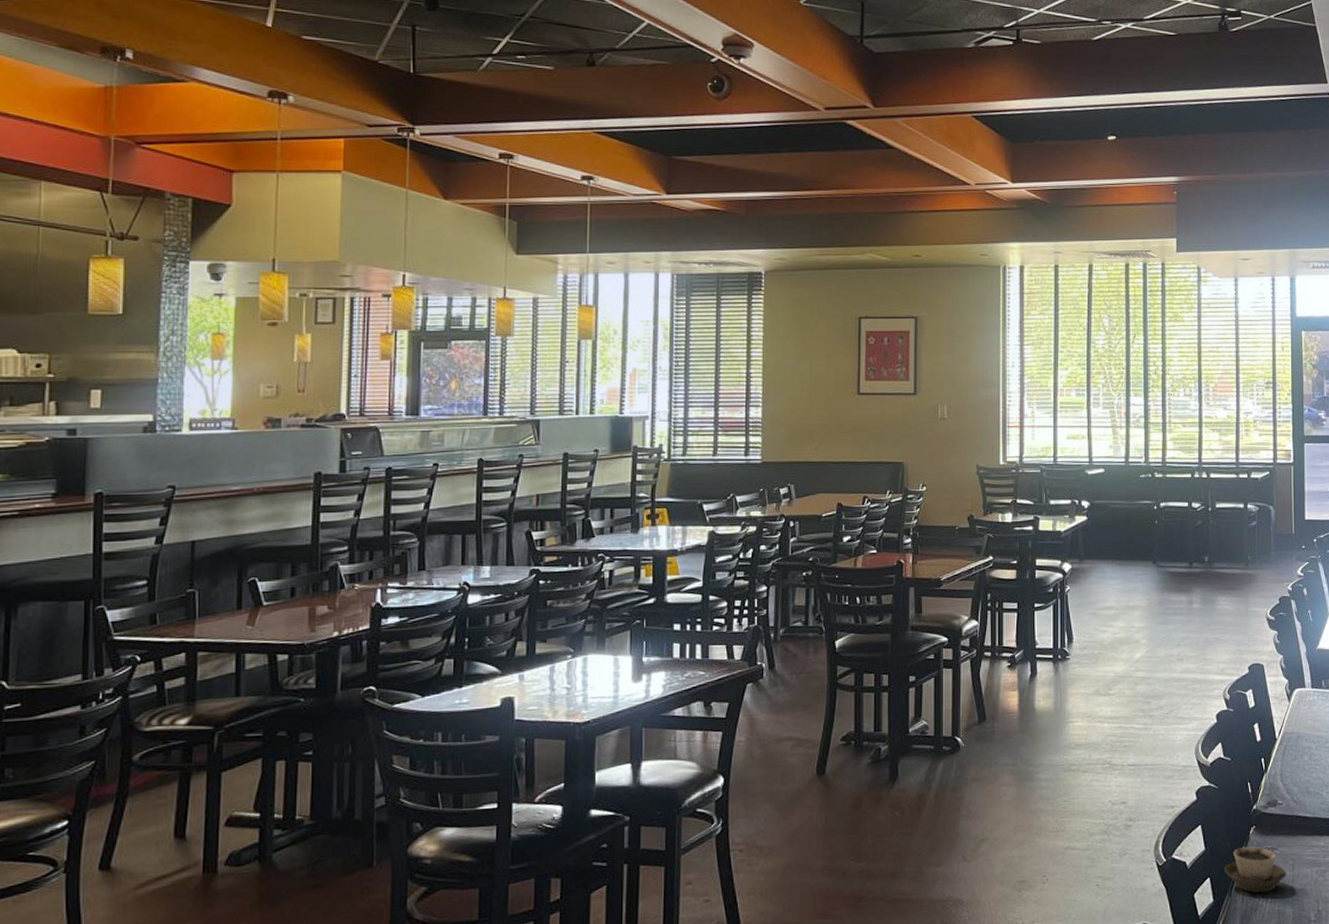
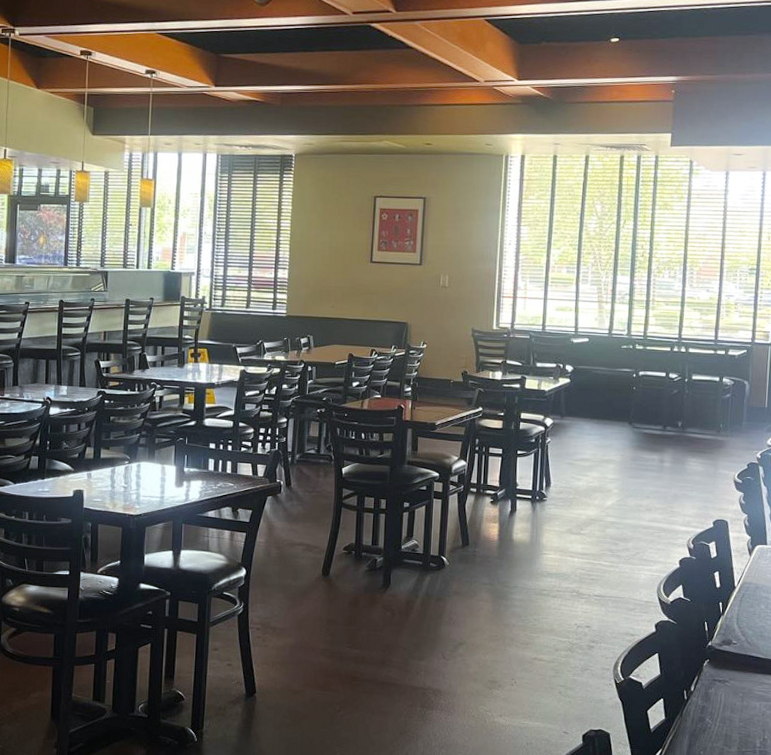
cup: present [1225,846,1287,893] -> none [677,677,736,717]

